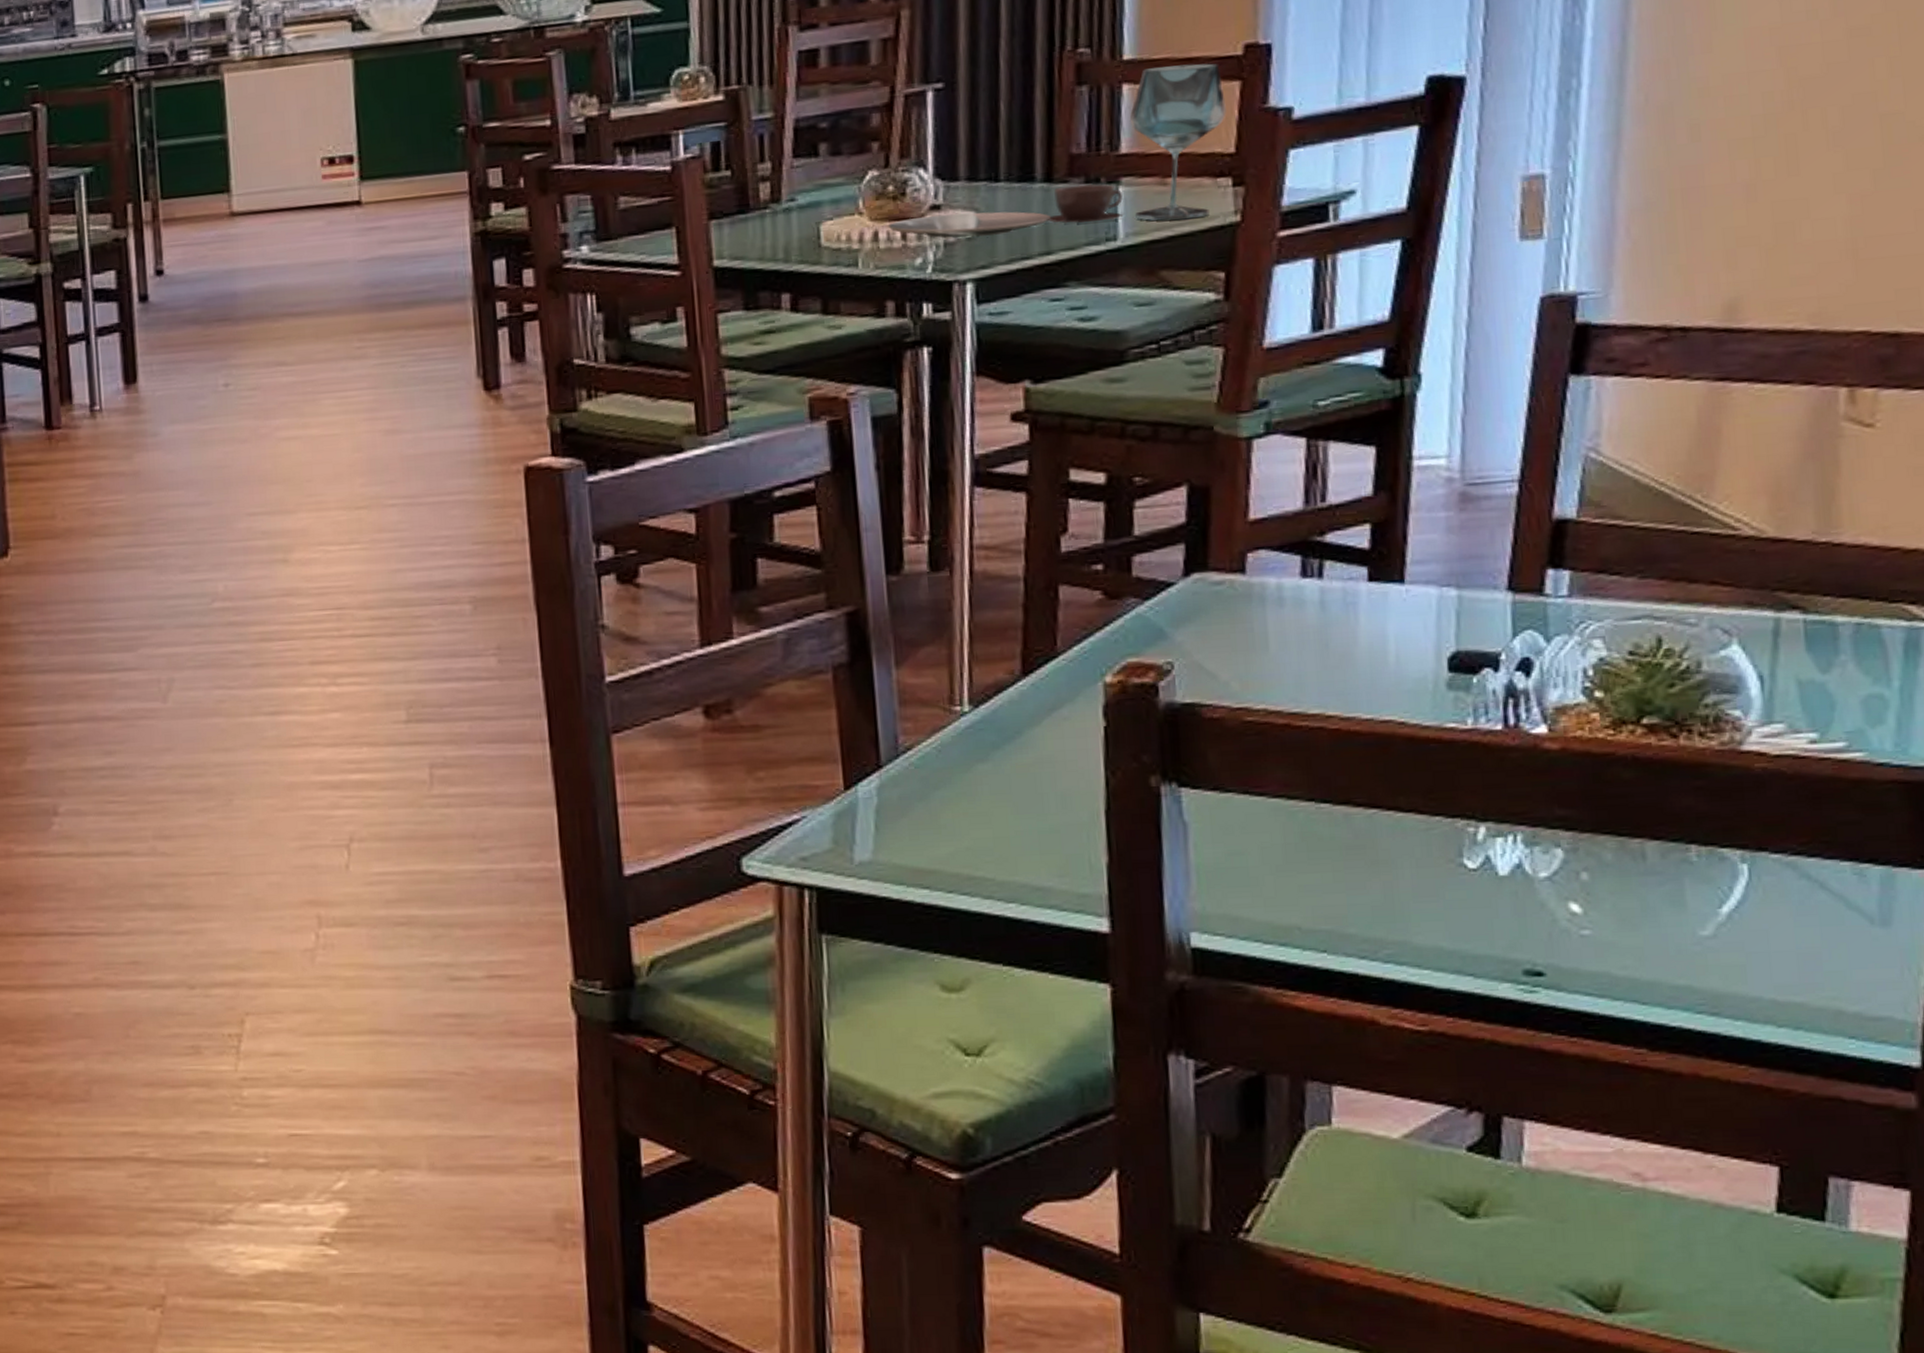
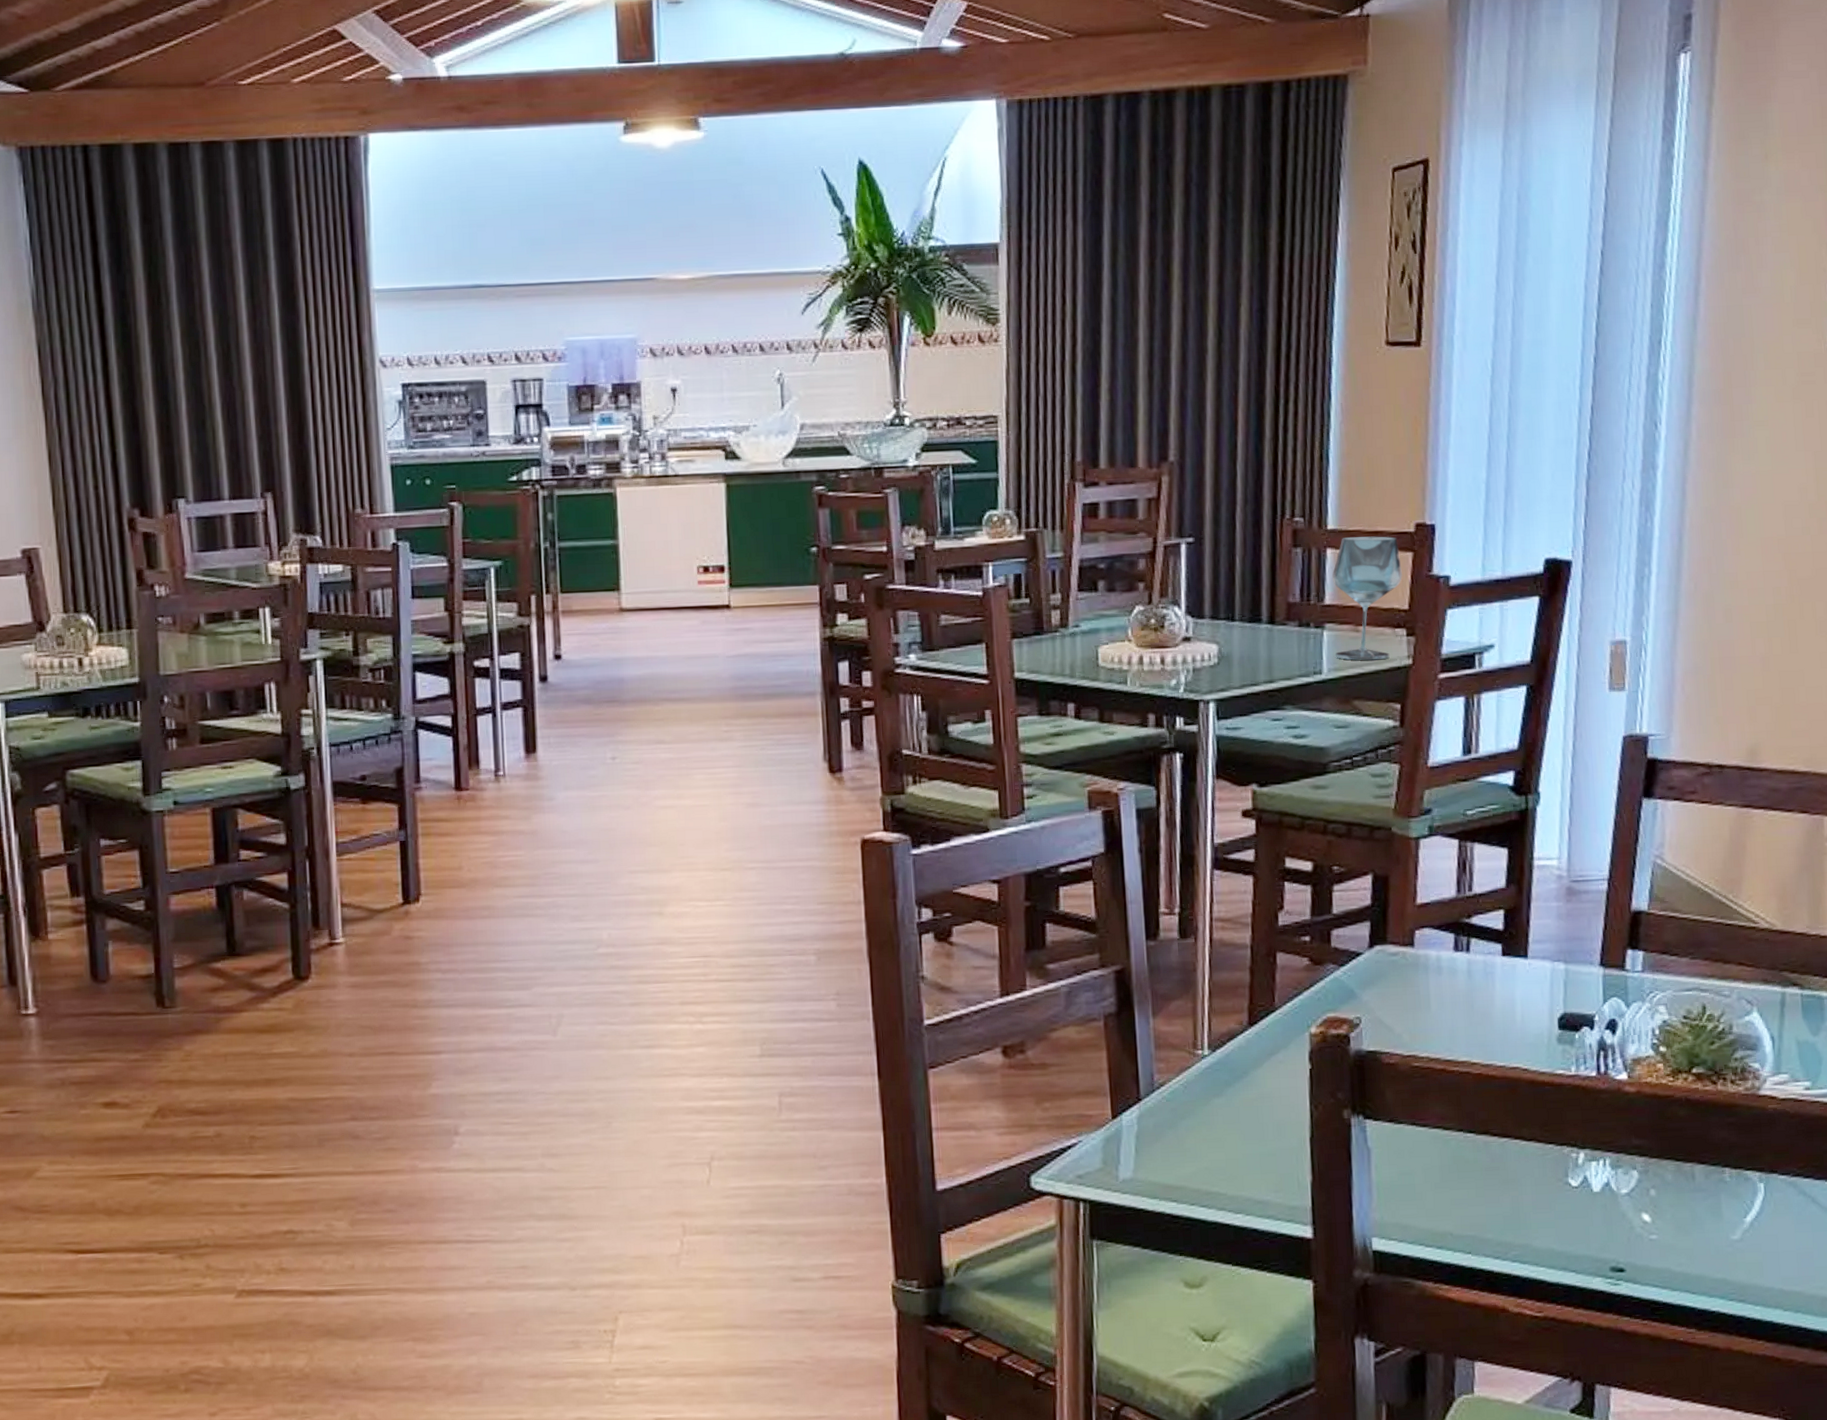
plate: present [888,211,1051,238] -> none [1150,645,1273,665]
teacup: present [1048,183,1124,224] -> none [1271,627,1327,658]

